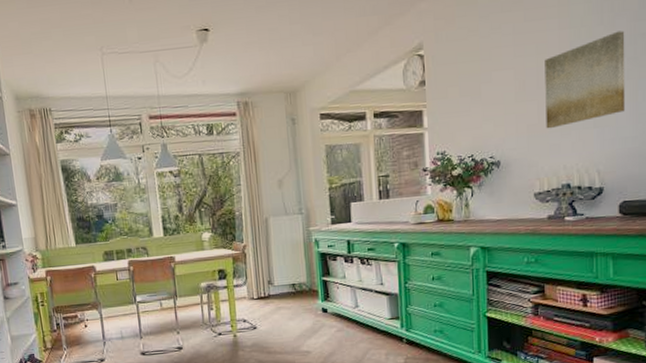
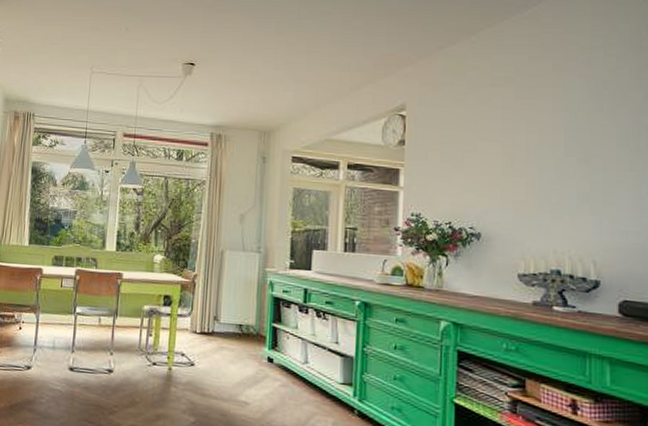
wall art: present [545,30,626,129] -> none [535,121,627,209]

